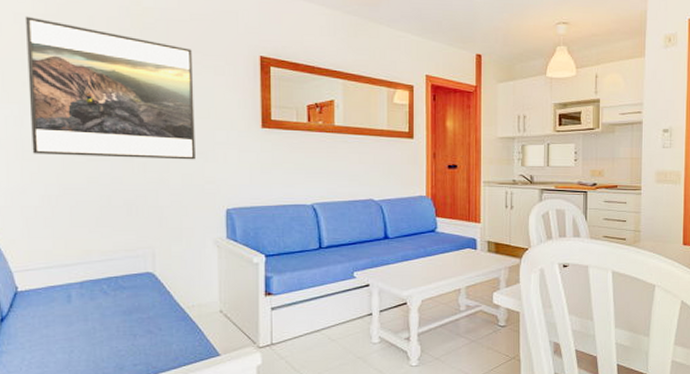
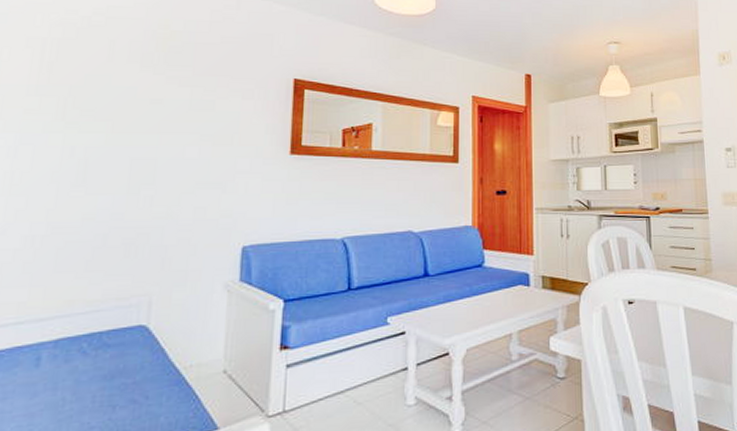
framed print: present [24,16,195,160] -> none [22,40,220,191]

